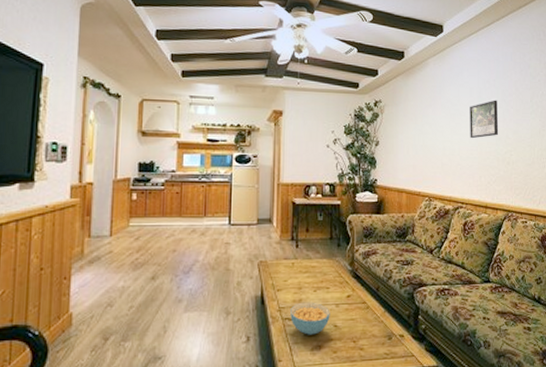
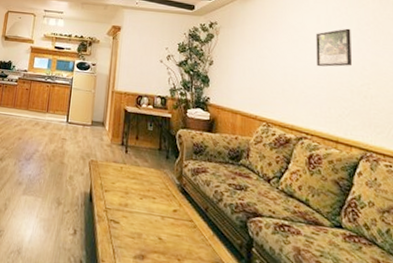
cereal bowl: present [290,302,330,335] -> none [115,207,155,243]

